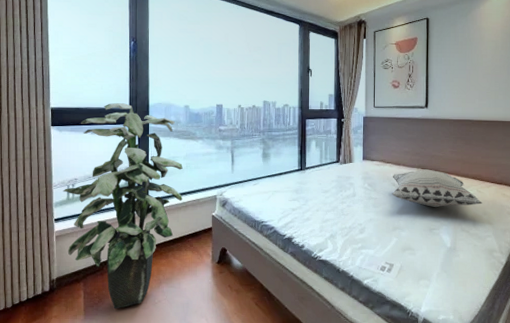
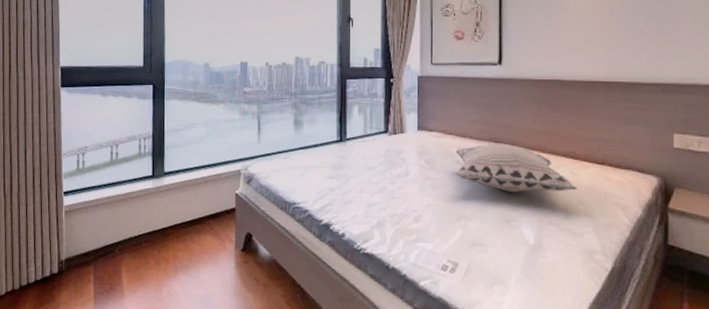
indoor plant: present [63,103,183,309] -> none [72,61,202,299]

